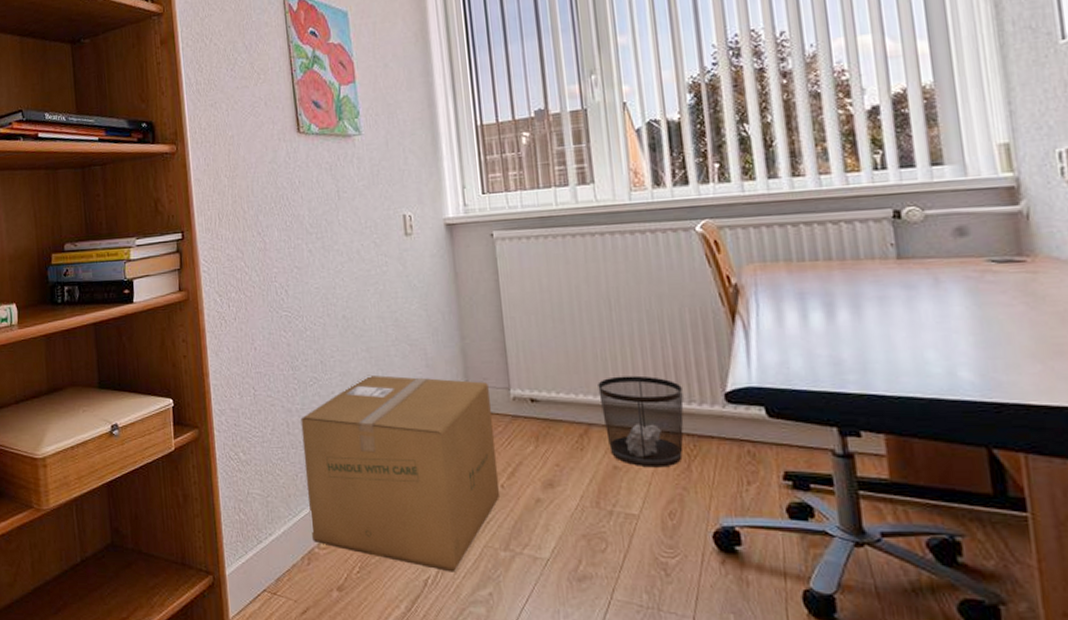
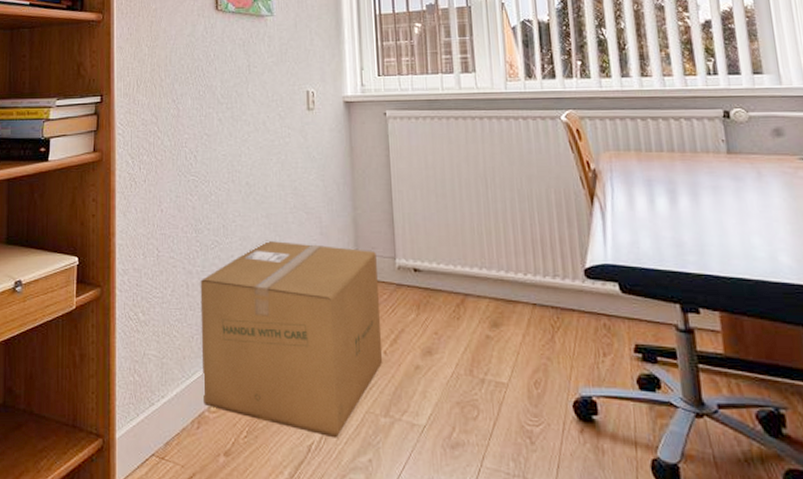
waste bin: present [598,375,684,468] -> none [474,250,549,338]

